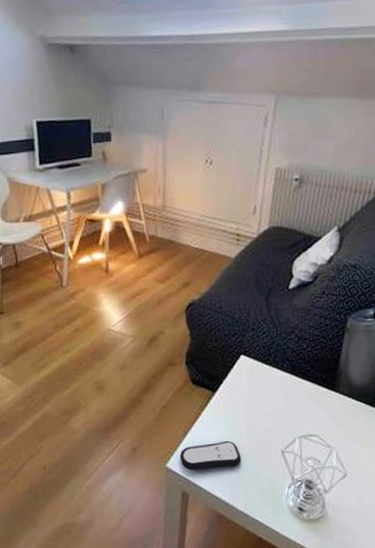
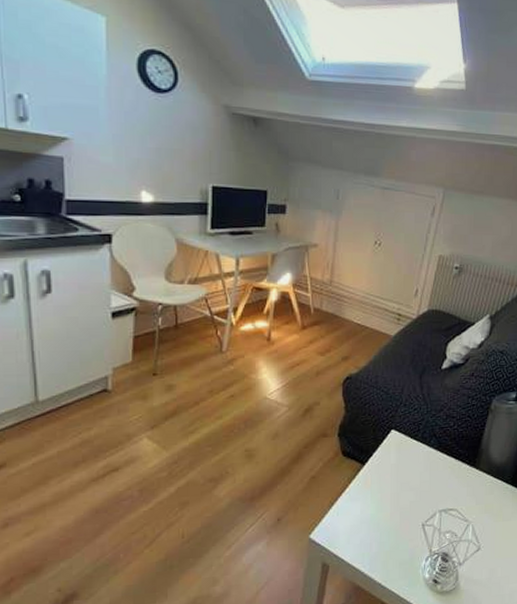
remote control: present [179,440,241,471] -> none [323,512,384,542]

